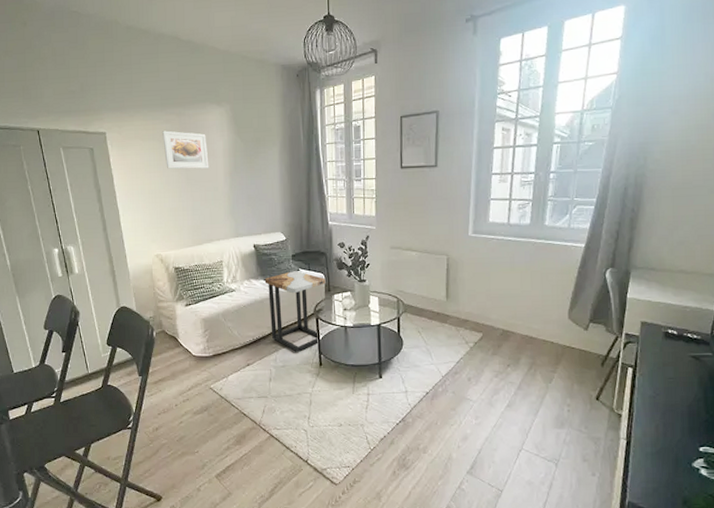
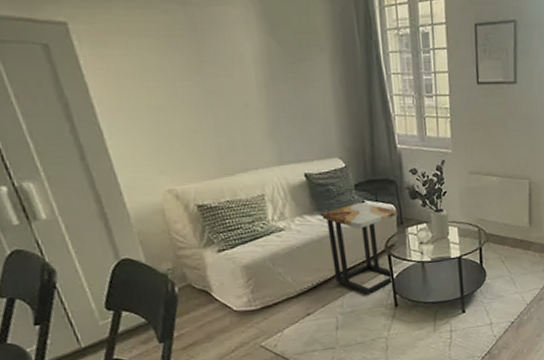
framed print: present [162,130,209,169] -> none [160,25,235,78]

